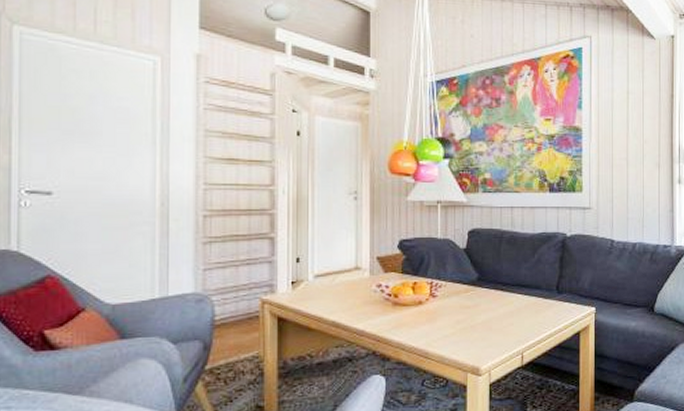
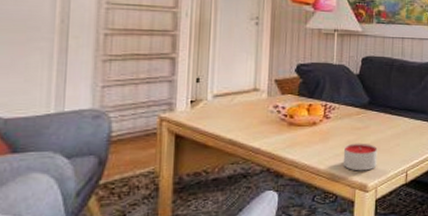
candle: none [452,322,489,353] -> present [343,143,378,171]

